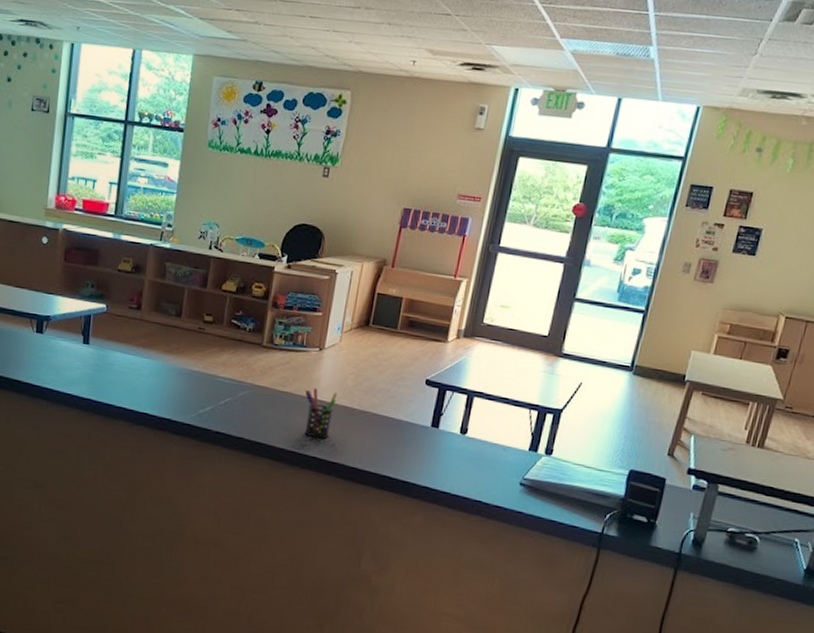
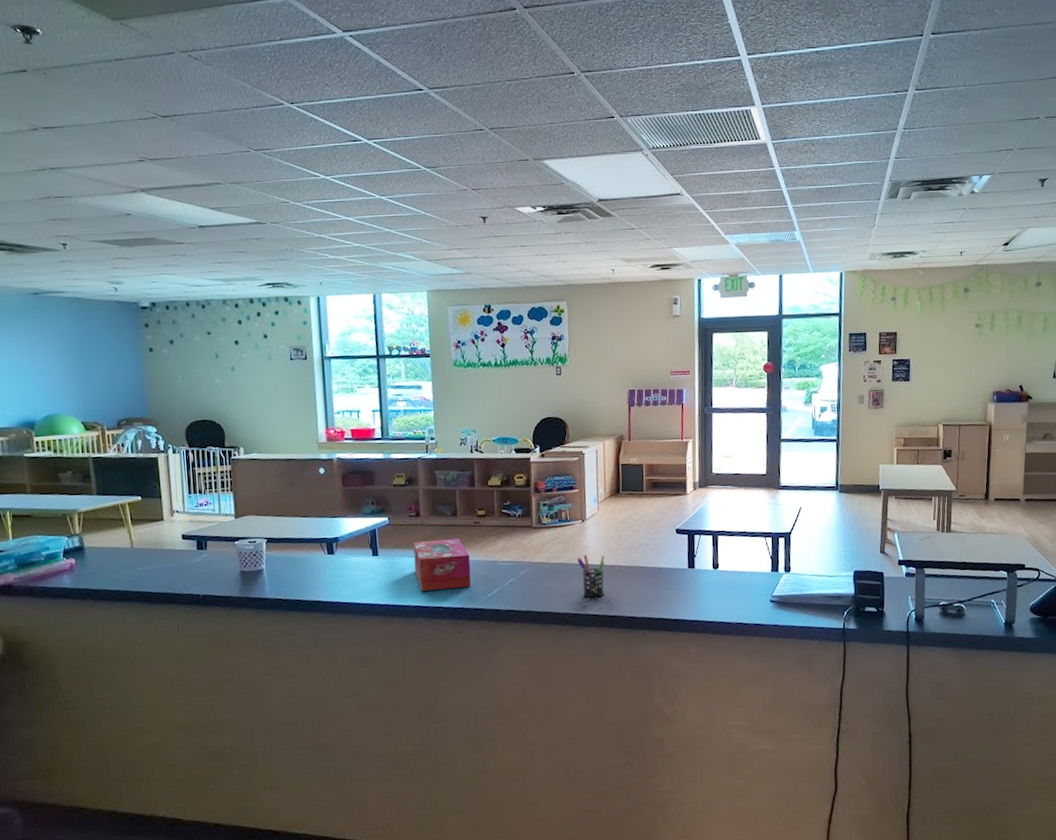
tissue box: none [125,336,187,398] -> present [413,539,472,591]

